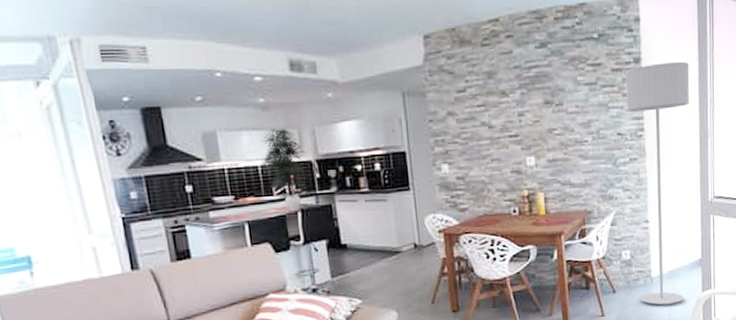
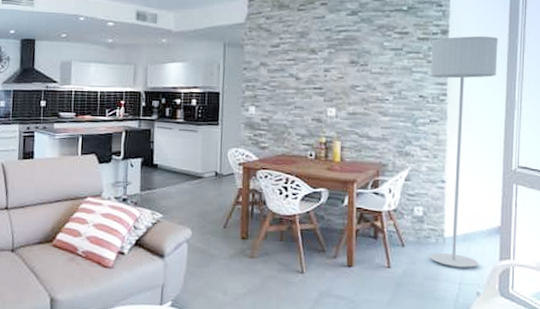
plant: present [260,127,311,212] -> none [100,62,138,132]

